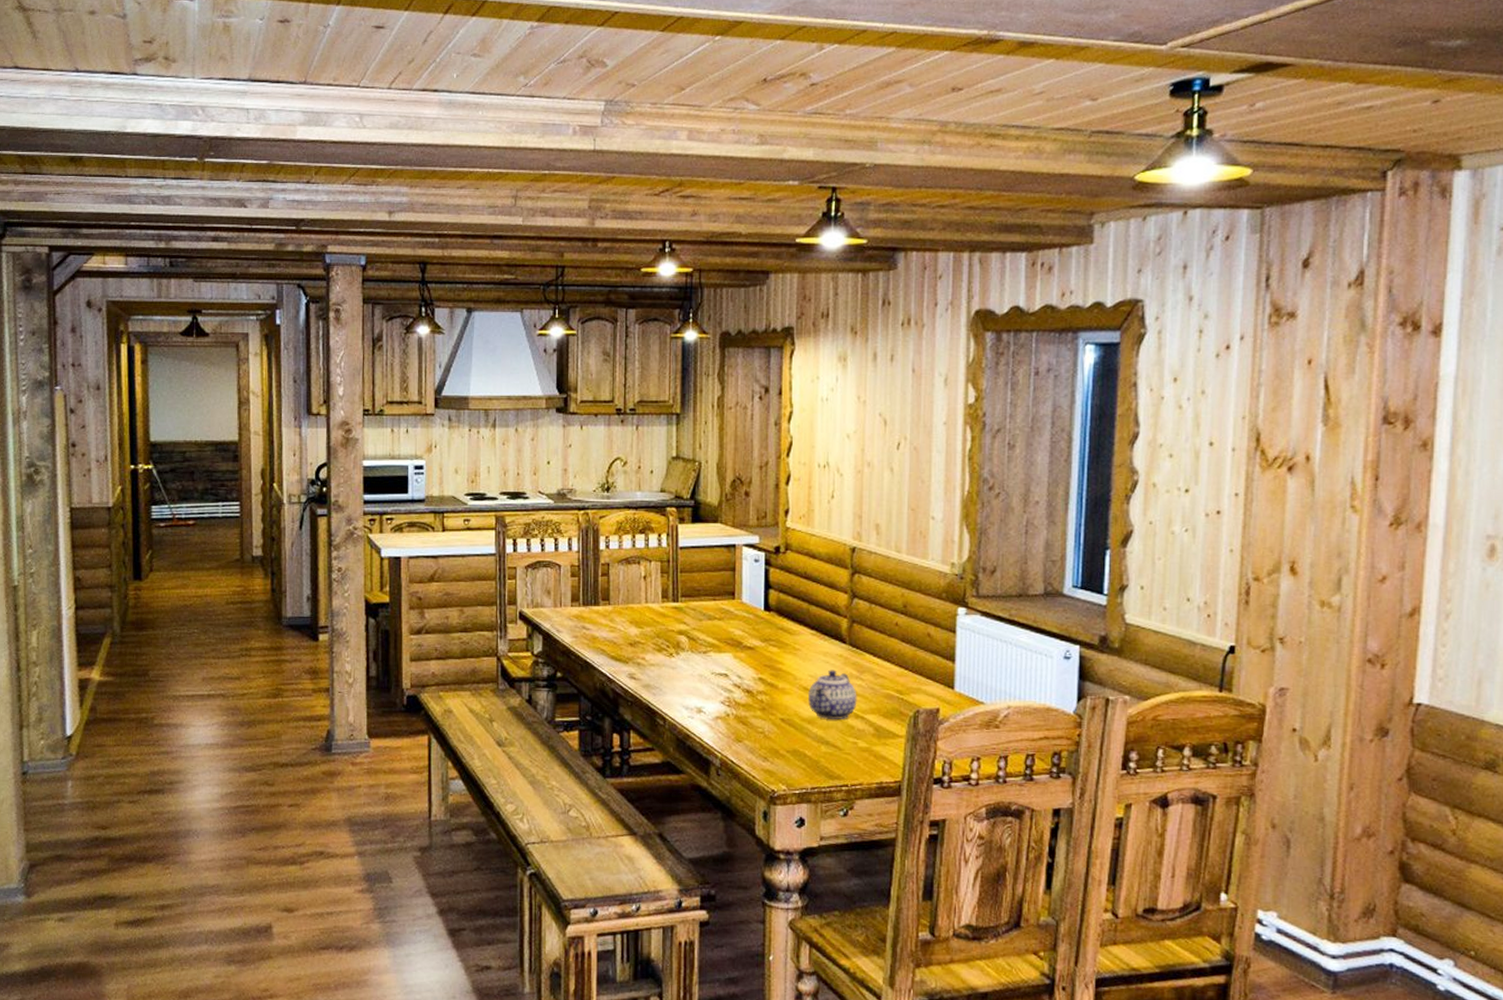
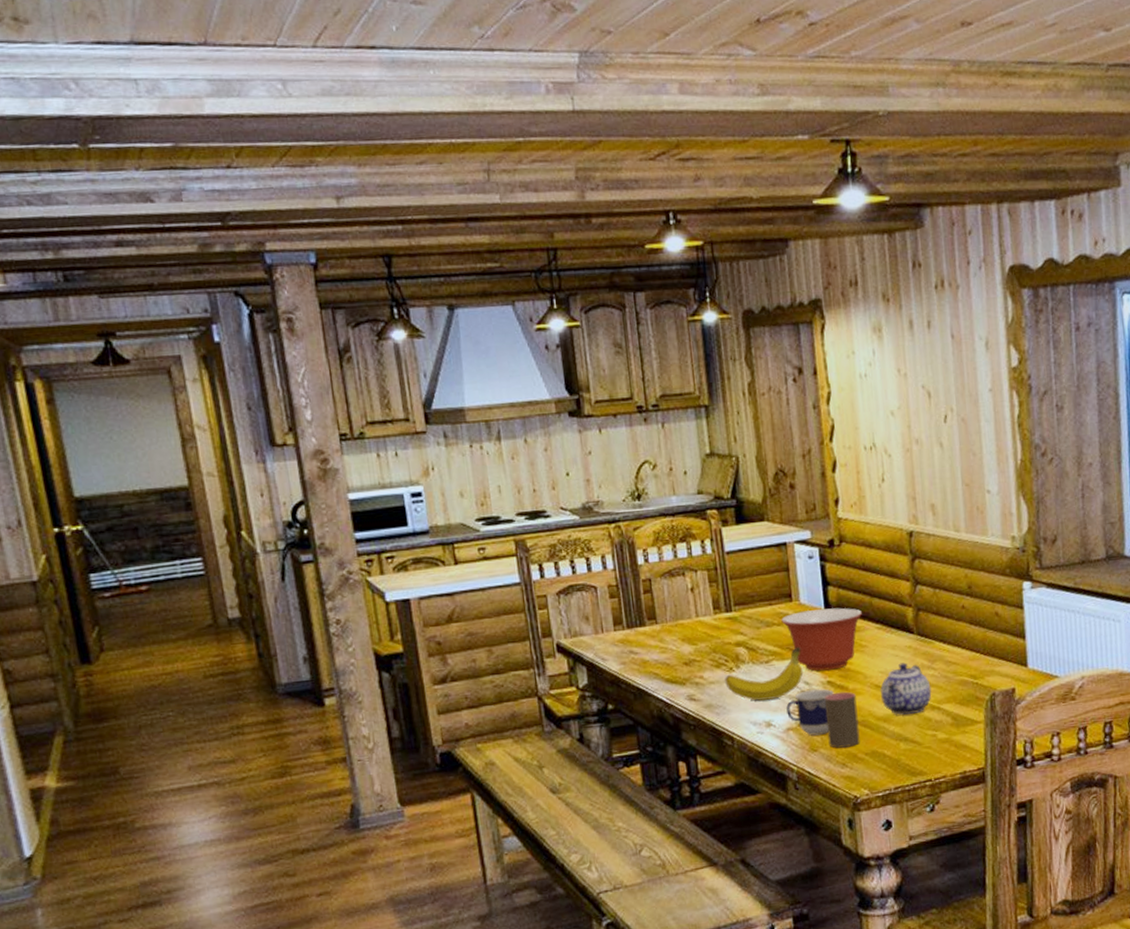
fruit: none [664,642,738,688] -> present [725,646,804,701]
cup: none [718,684,764,727] -> present [786,689,834,736]
mixing bowl: none [723,609,800,668] -> present [781,607,863,671]
cup: none [753,689,784,743] -> present [824,692,860,748]

